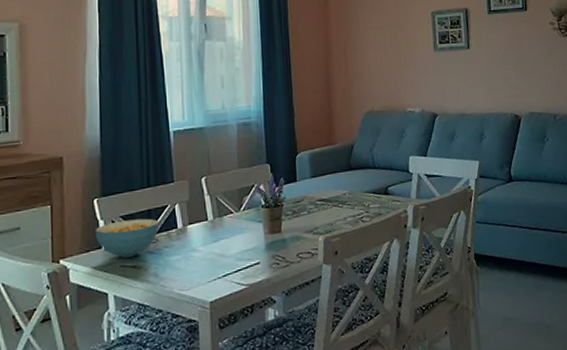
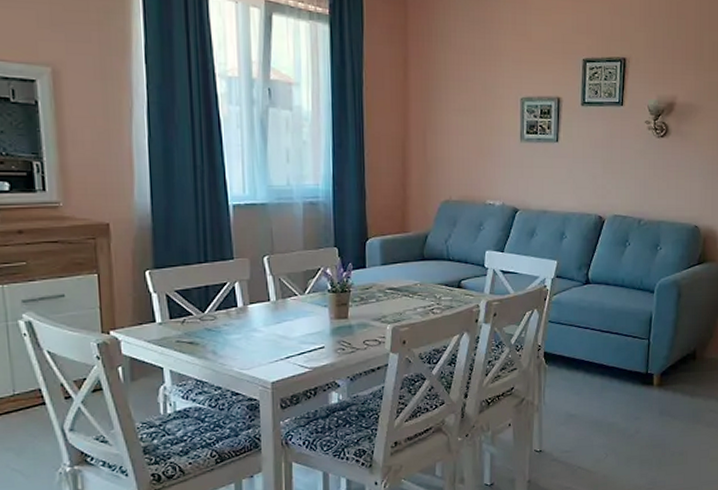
cereal bowl: present [95,218,160,258] -> none [147,294,218,333]

